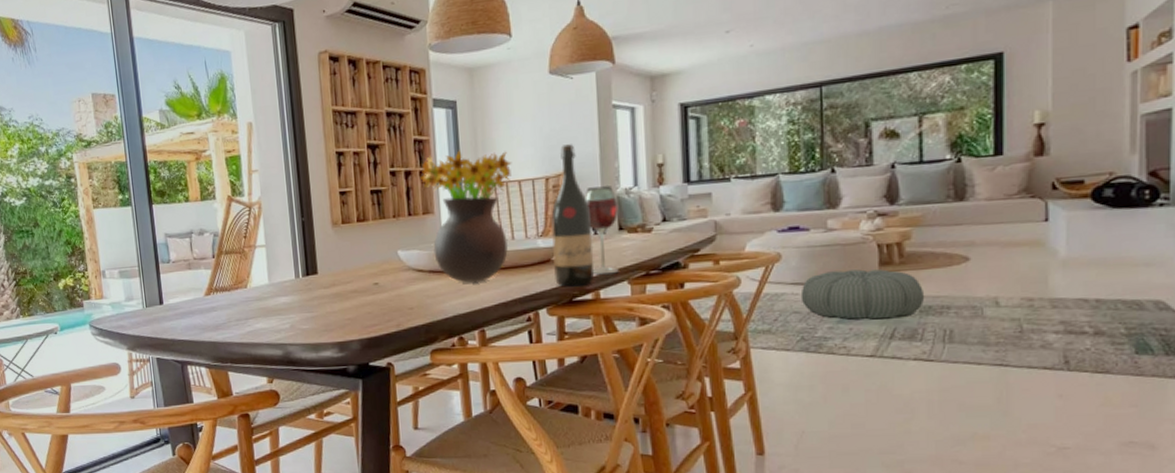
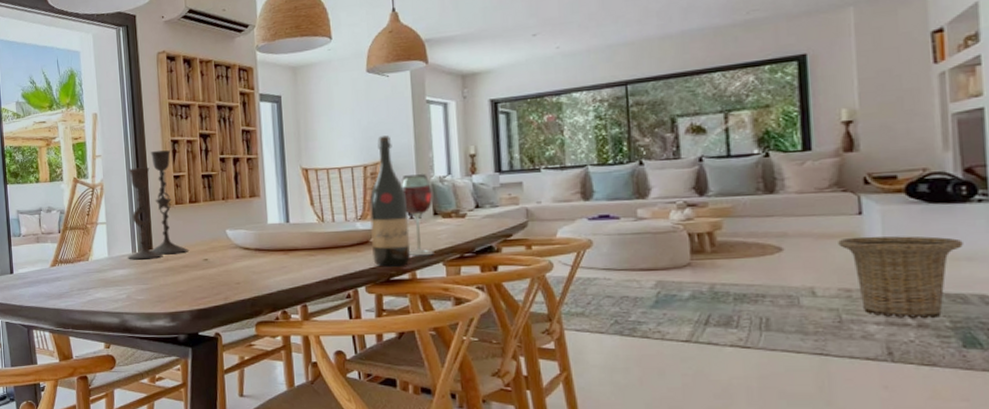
candlestick: none [289,163,357,286] -> present [127,150,189,260]
flower arrangement: present [421,150,512,283] -> none [248,140,332,261]
pouf: present [800,269,924,321] -> none [612,257,738,307]
basket: none [1024,242,1143,327] -> present [838,236,963,320]

